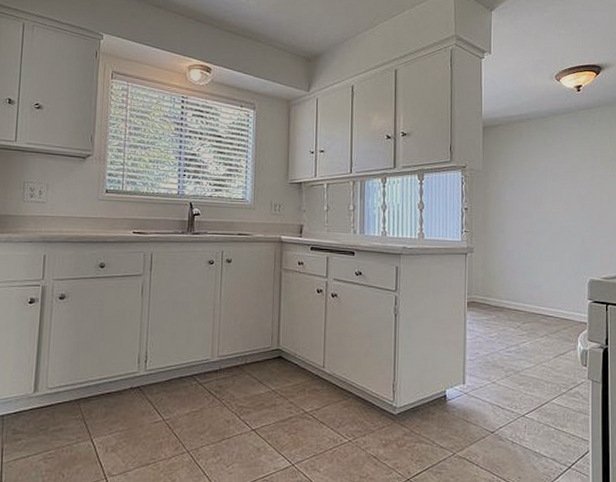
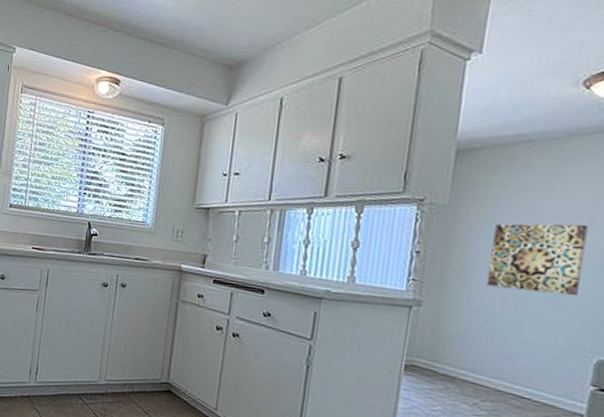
wall art: none [515,180,572,233] -> present [486,223,589,296]

